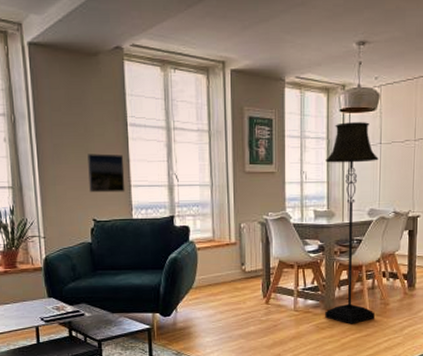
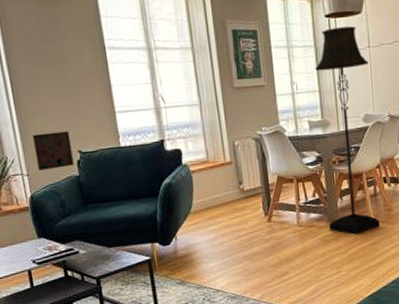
wall art: none [52,199,88,234] -> present [32,131,74,170]
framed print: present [88,154,125,193] -> none [66,80,110,123]

